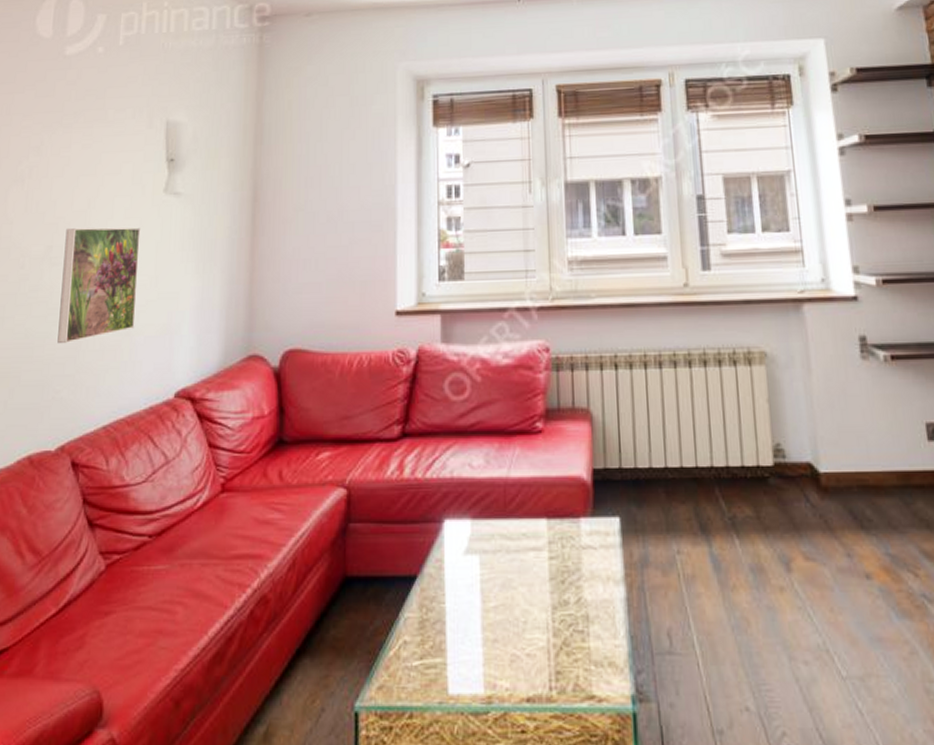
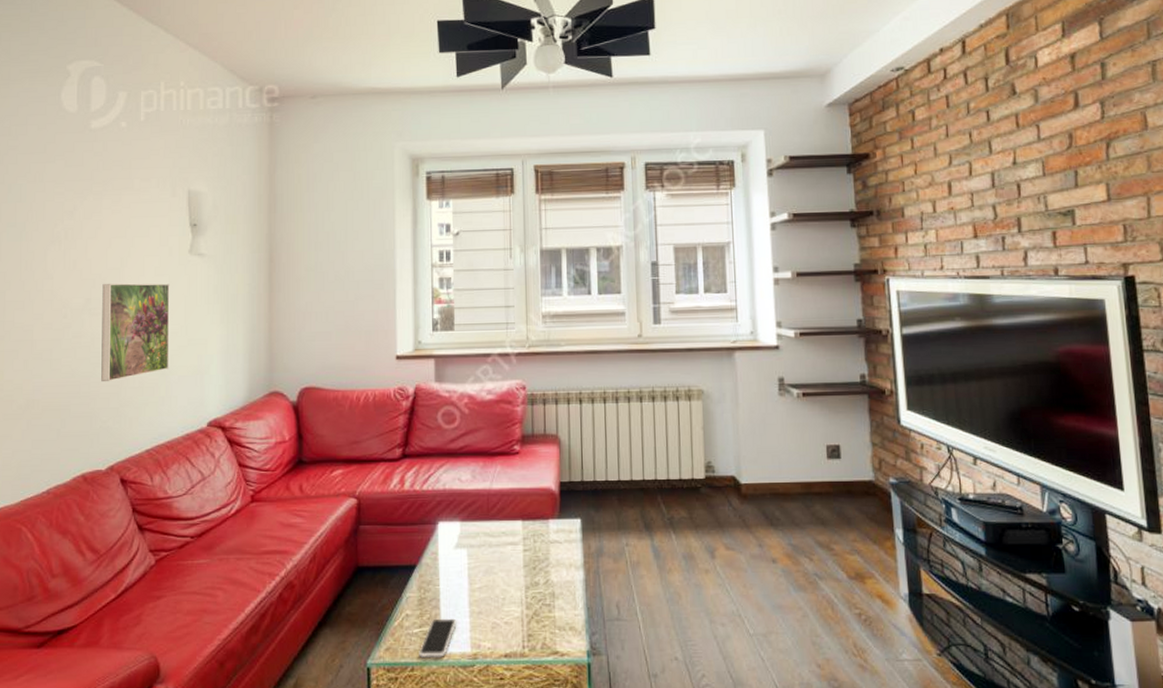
smartphone: none [419,647,467,700] -> present [419,618,457,657]

